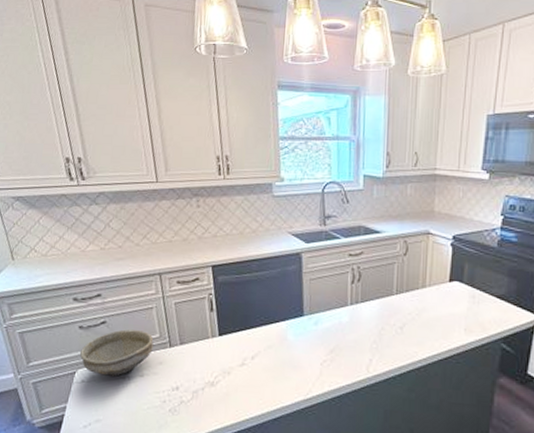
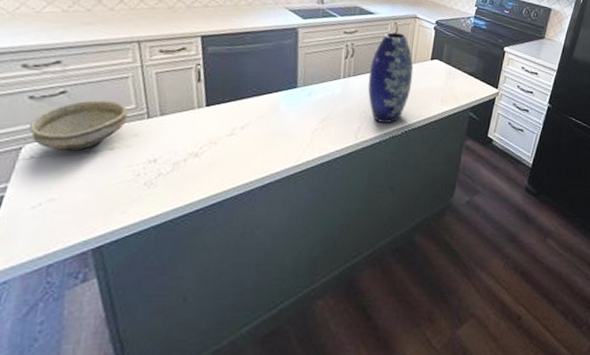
vase: none [377,252,429,355] -> present [367,32,414,123]

